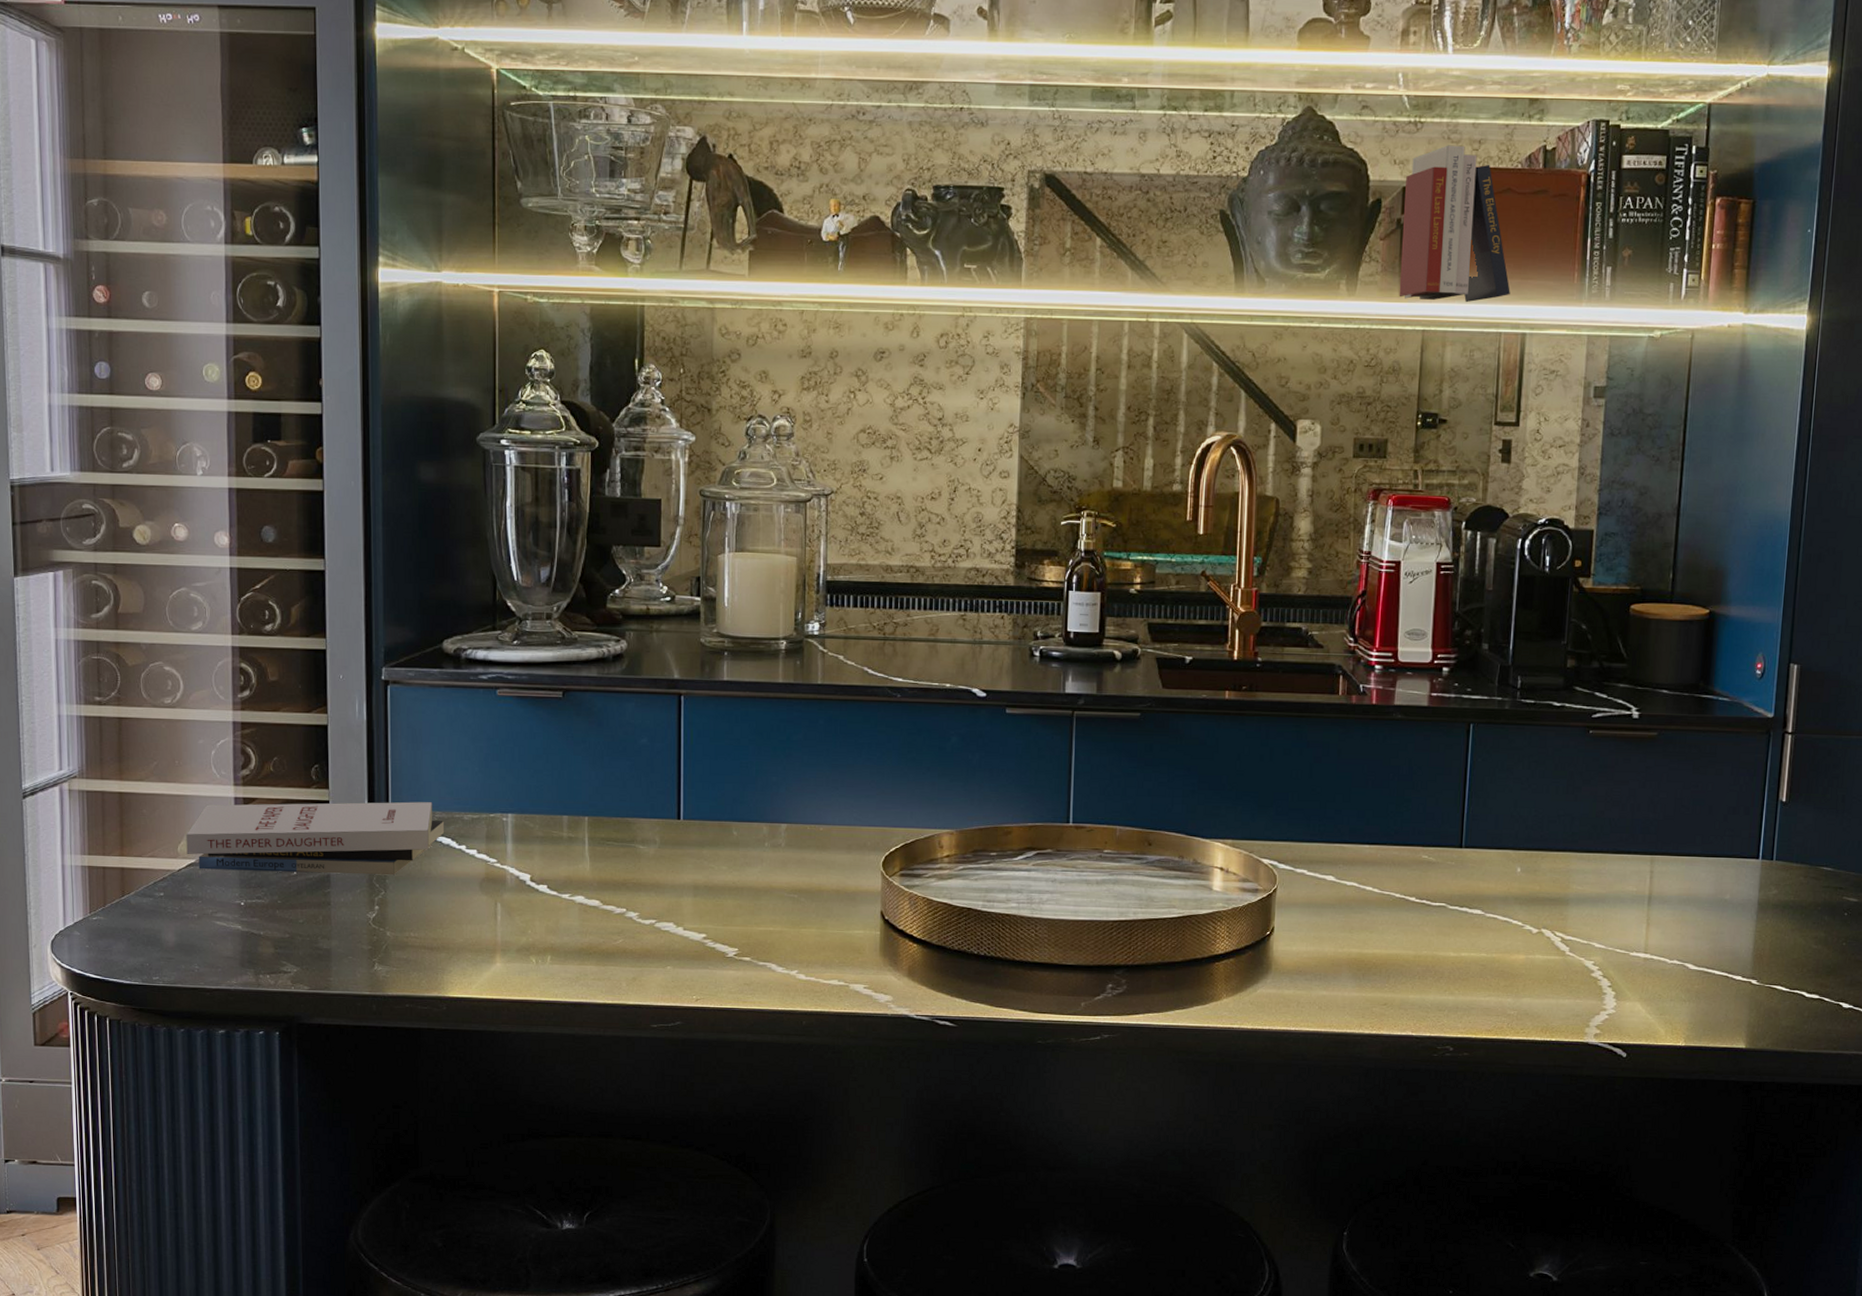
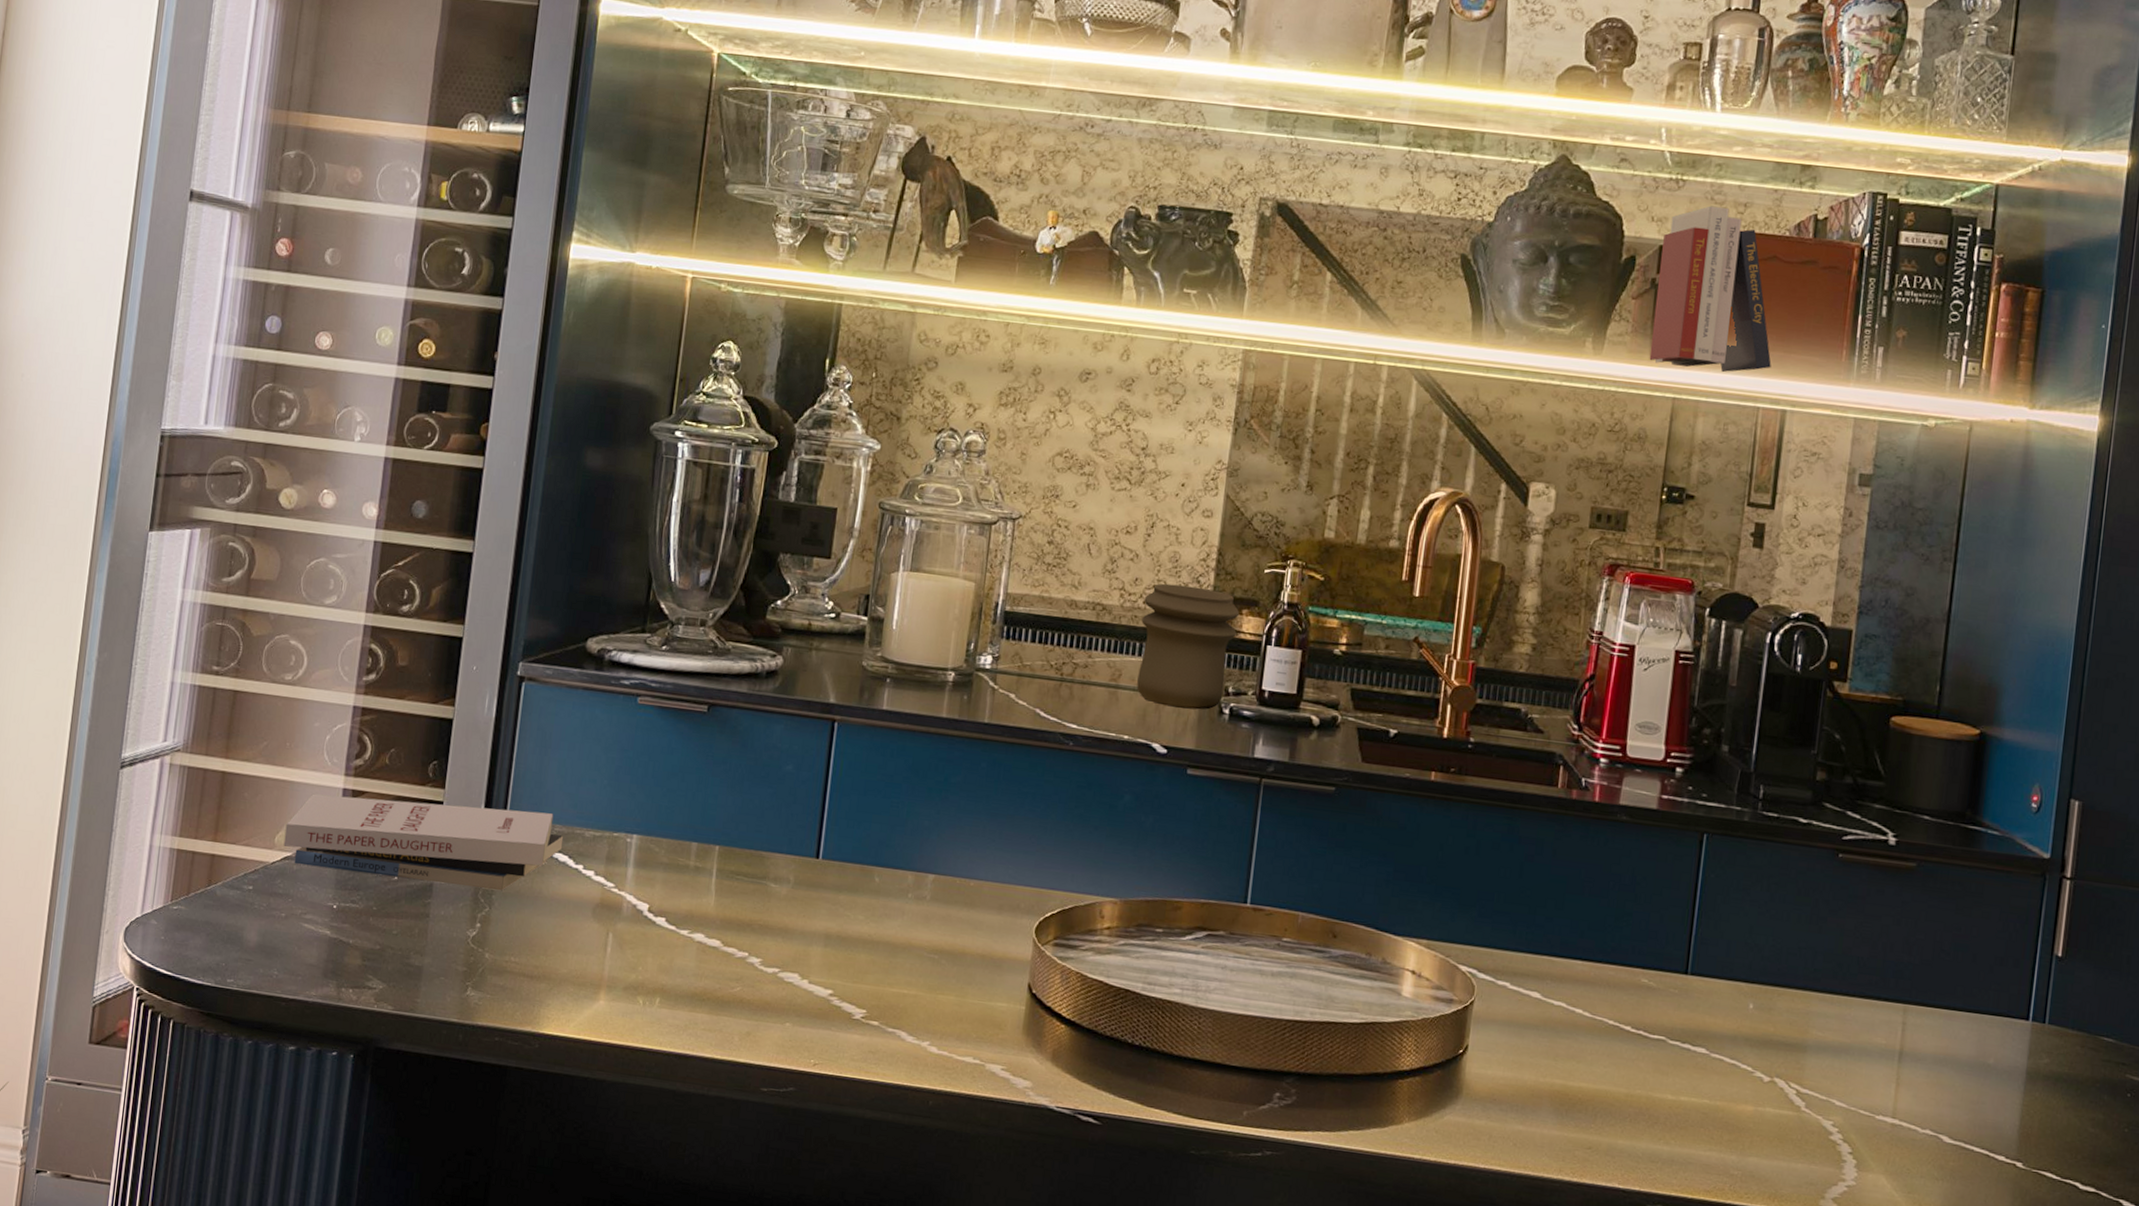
jar: none [953,542,1042,656] -> present [1137,583,1240,710]

